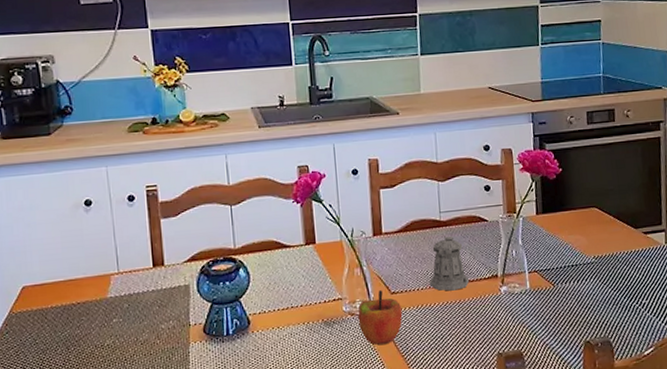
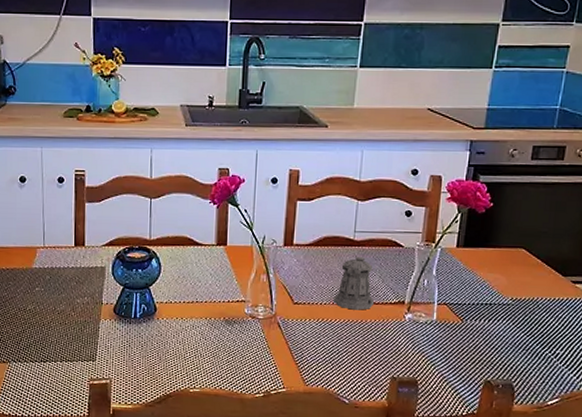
apple: present [358,290,403,346] -> none [258,299,303,351]

